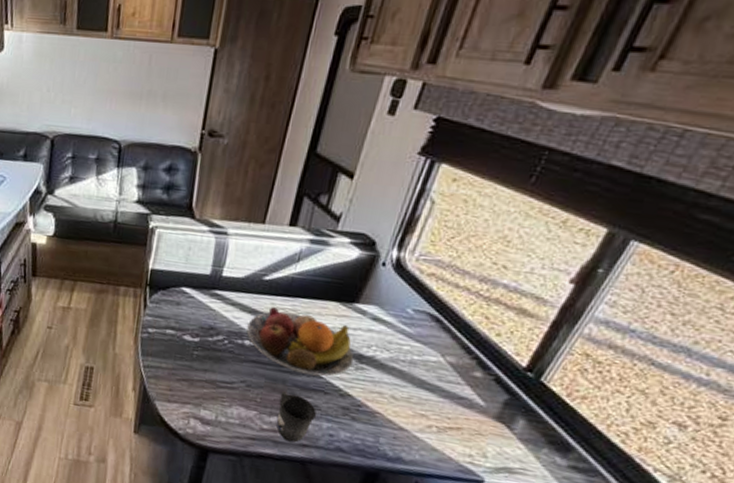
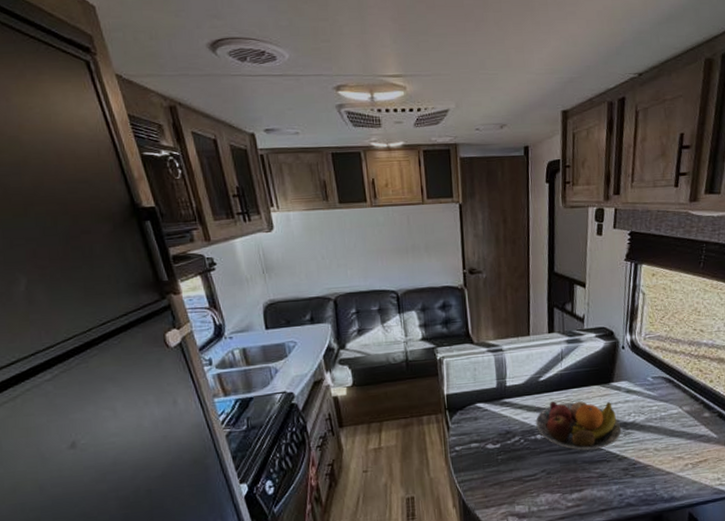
mug: present [276,391,317,443] -> none [575,469,606,511]

